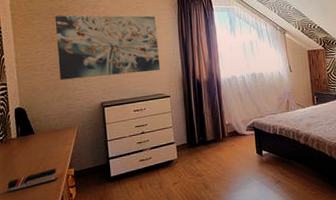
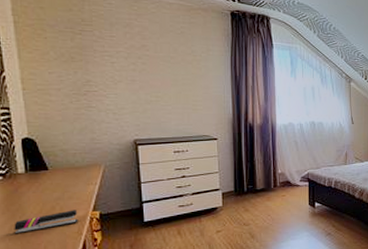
wall art: present [55,15,161,80] -> none [74,31,208,110]

